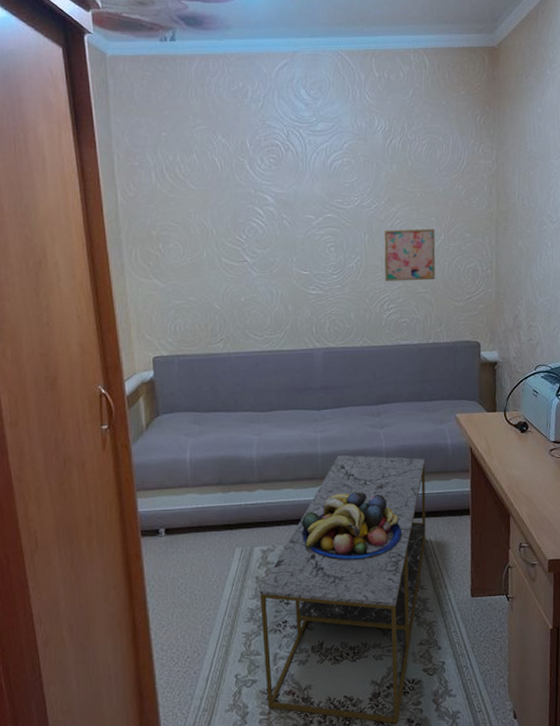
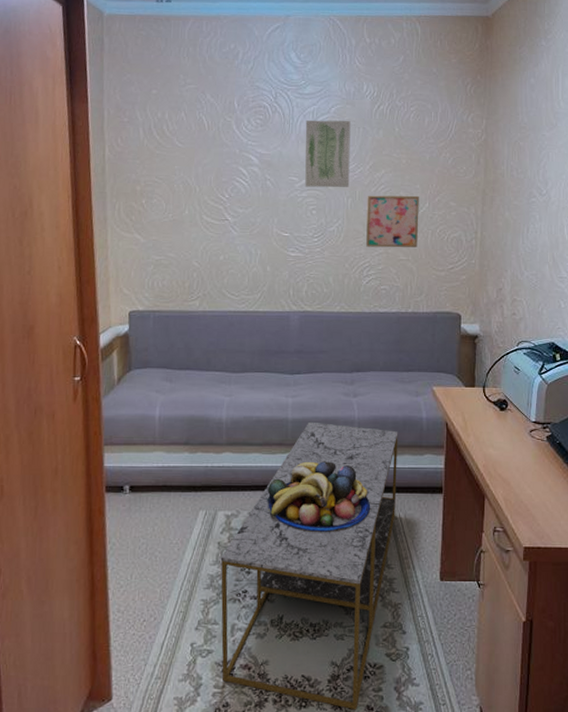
wall art: none [319,157,366,224] -> present [305,120,351,188]

